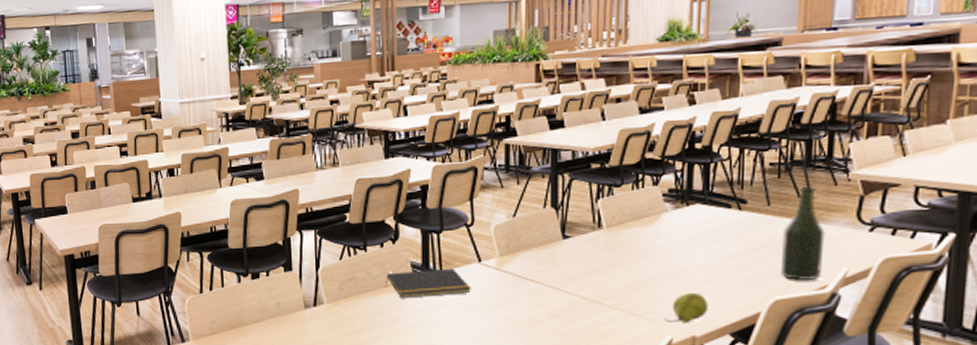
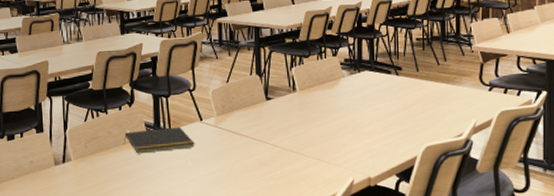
fruit: present [665,292,708,322] -> none [347,141,378,167]
bottle: present [781,187,825,281] -> none [428,57,459,131]

